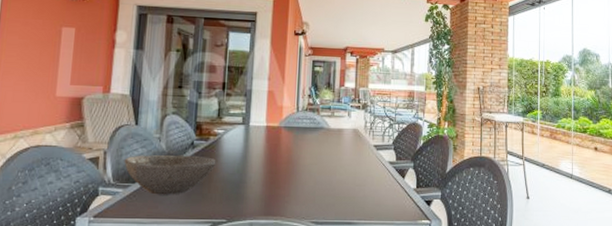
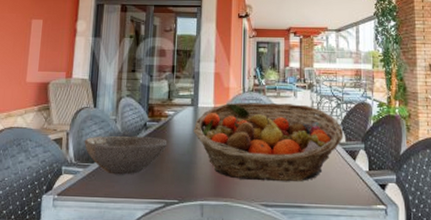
fruit basket: none [244,121,395,200] -> present [194,102,344,182]

